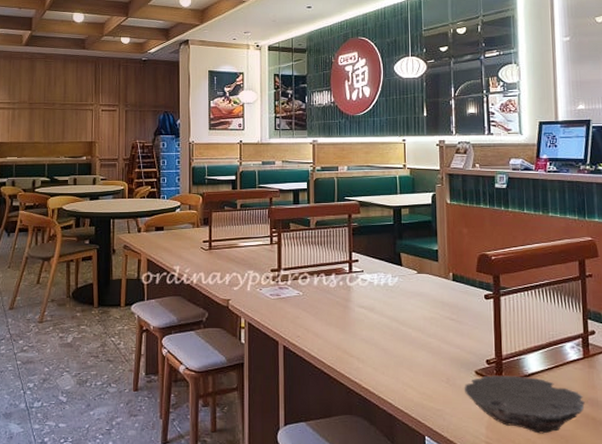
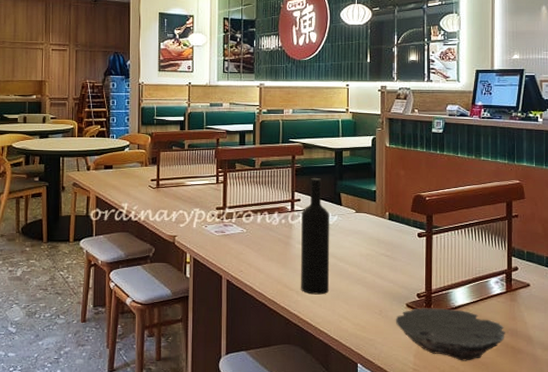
wine bottle: none [360,238,392,361] -> present [301,178,330,295]

